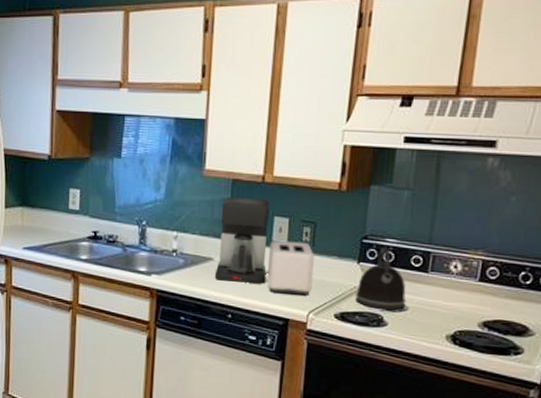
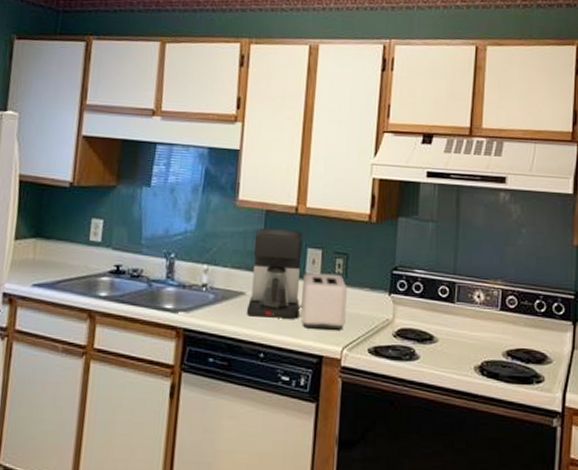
kettle: present [355,246,407,310] -> none [388,277,436,342]

